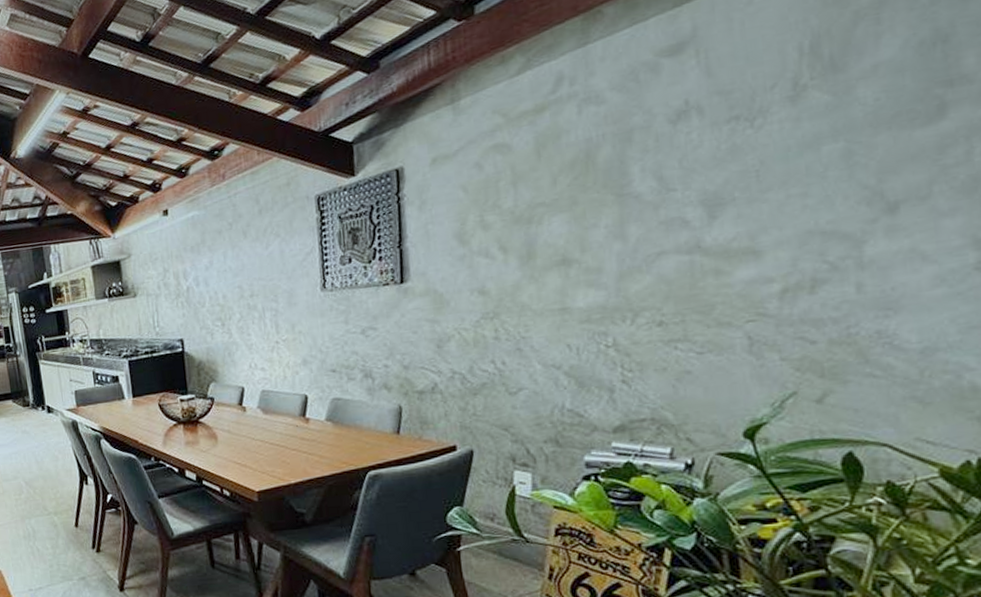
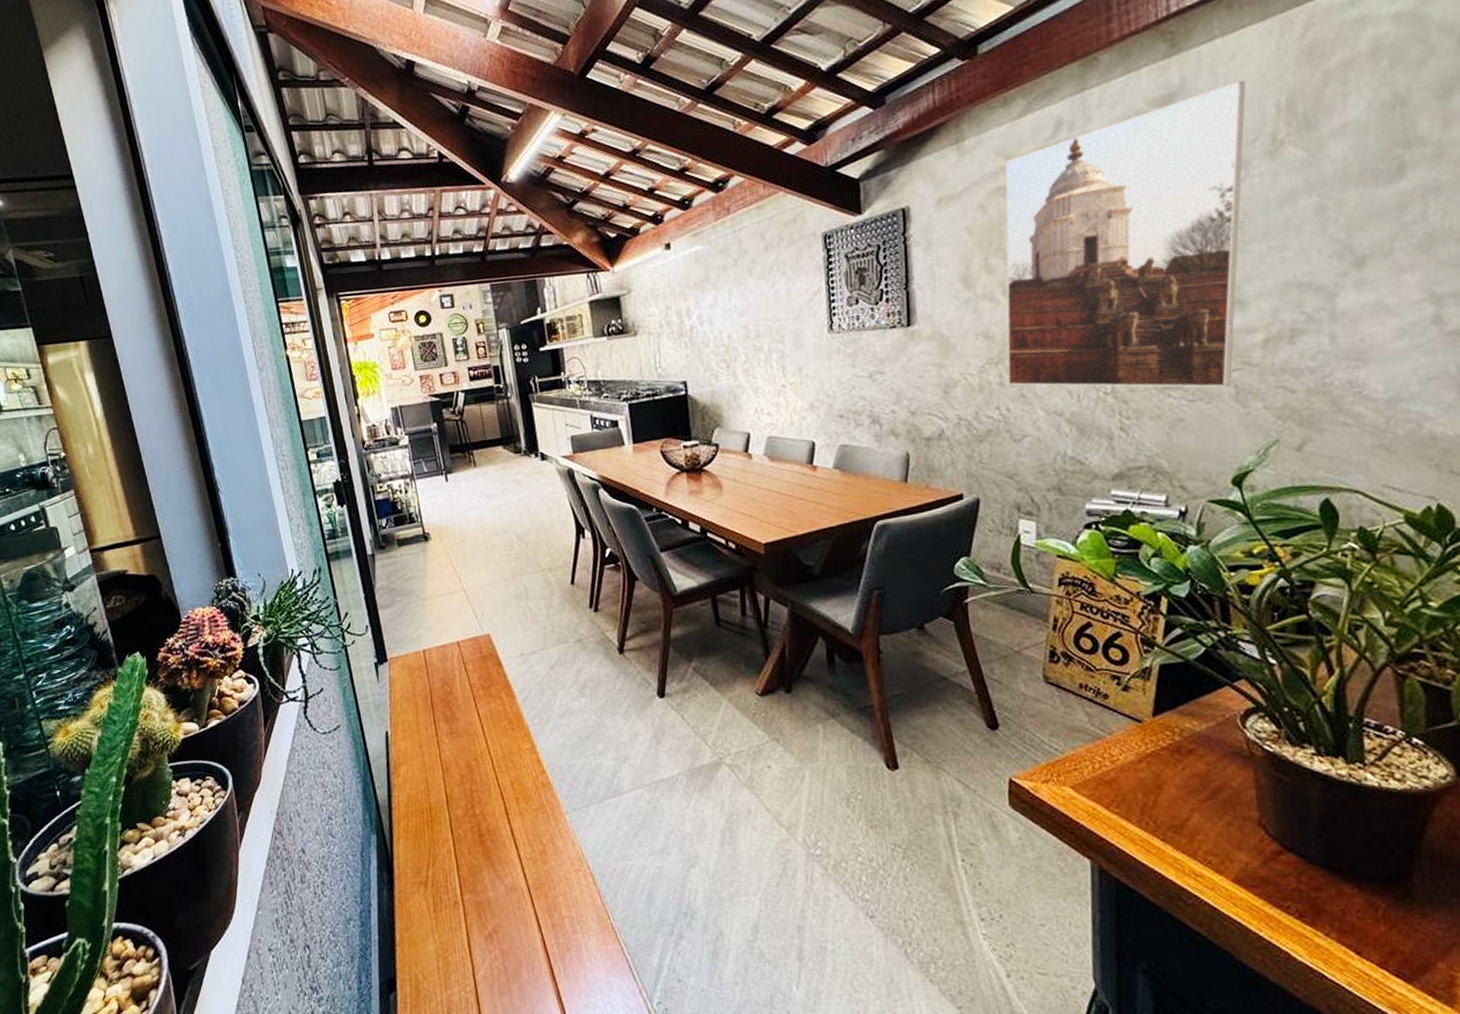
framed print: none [502,25,765,340] -> present [1005,80,1246,388]

